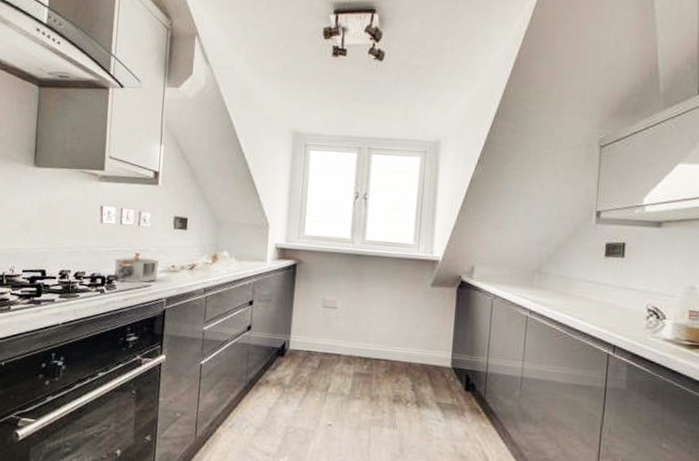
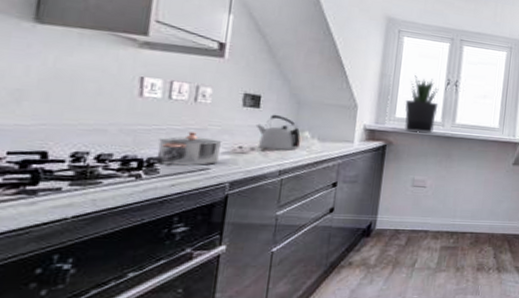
kettle: none [184,235,221,271] -> present [255,114,301,152]
planter: none [313,190,347,251] -> present [405,75,439,134]

